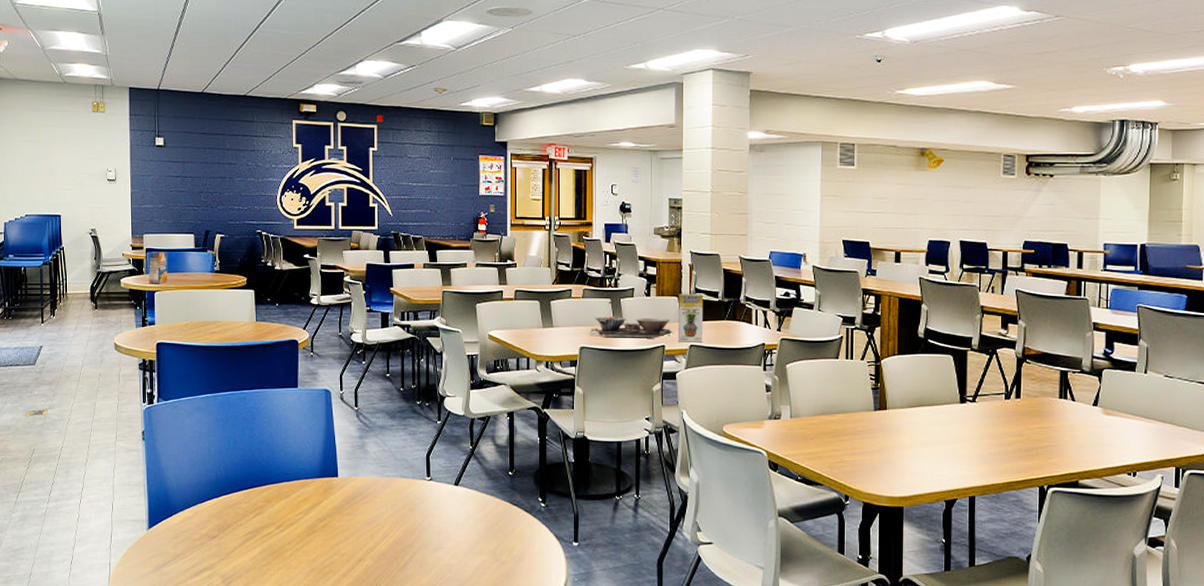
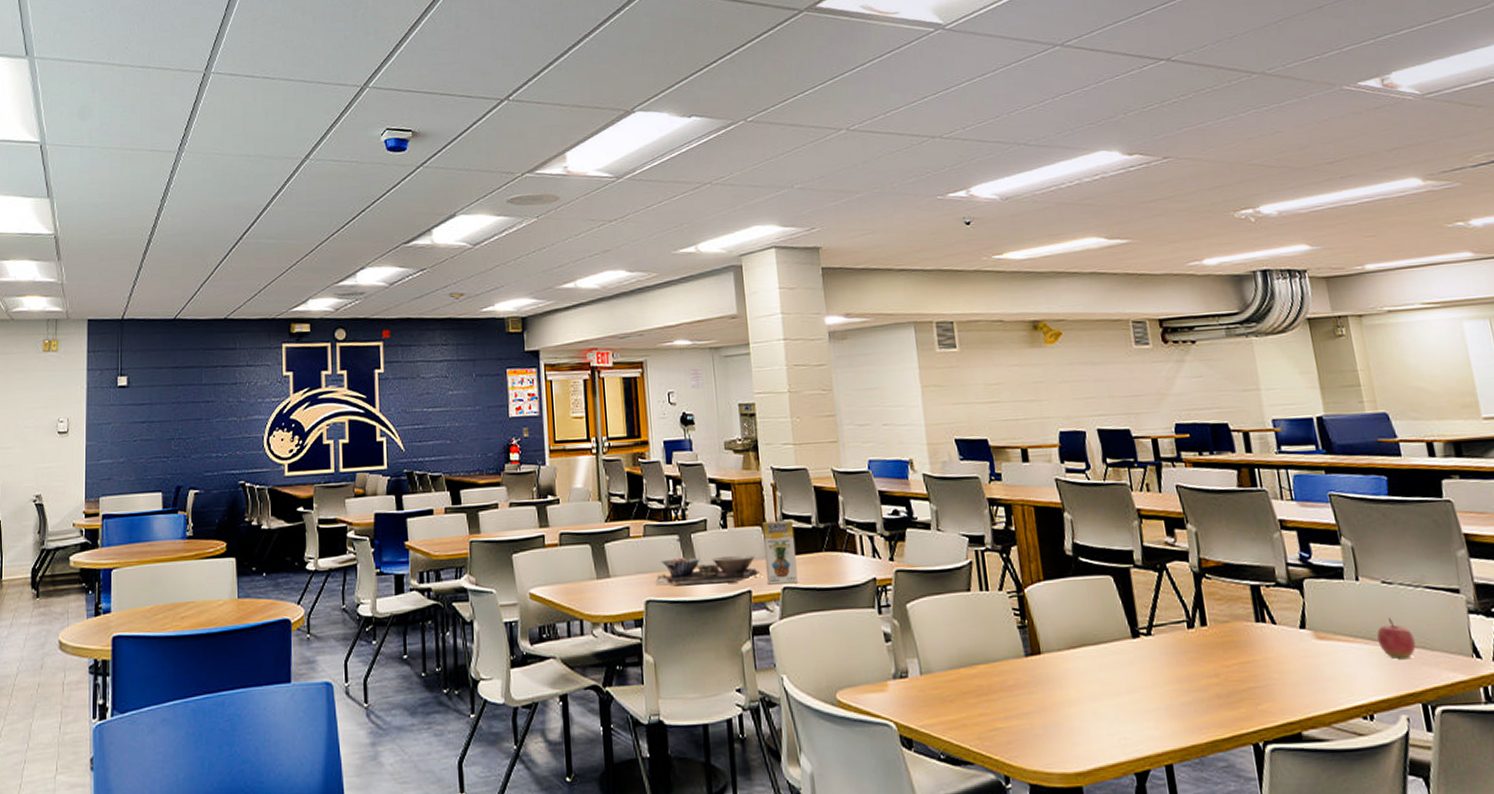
juice box: present [149,252,168,284] -> none [105,517,129,560]
apple: none [1152,403,1181,433] -> present [1377,618,1416,659]

